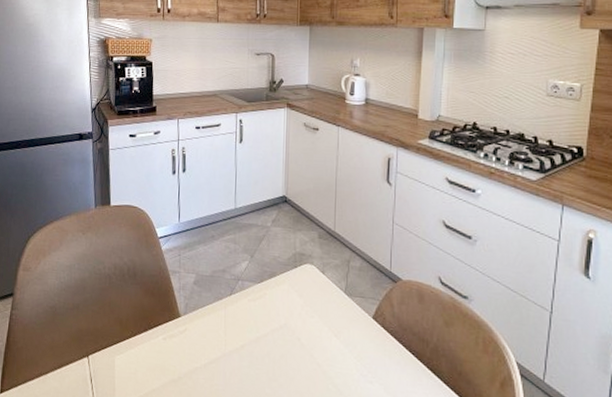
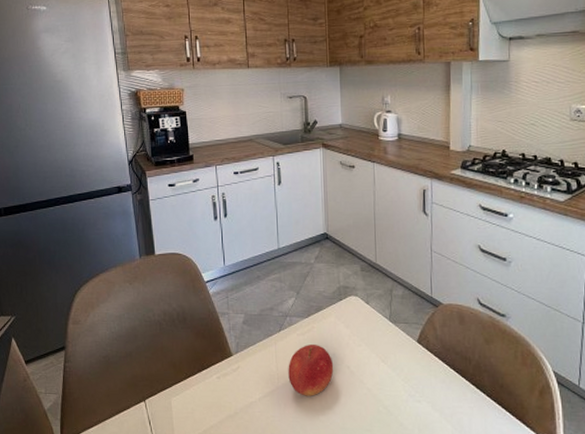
fruit: none [236,311,284,367] -> present [288,345,334,396]

